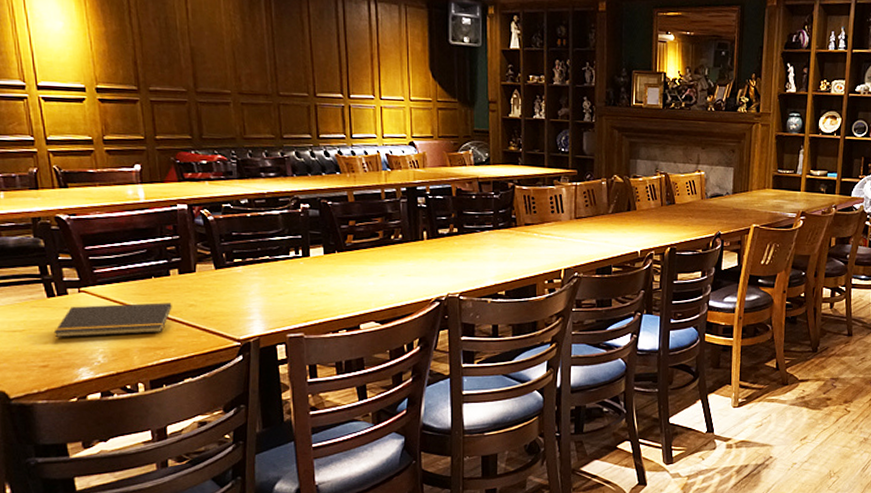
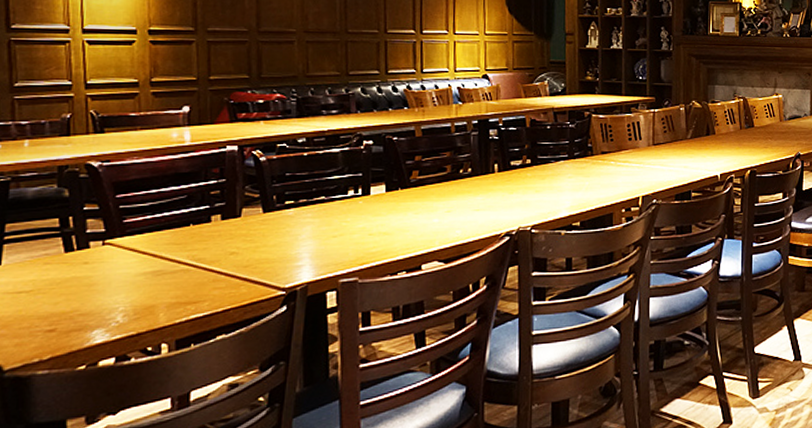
notepad: present [53,302,172,338] -> none [67,252,210,298]

